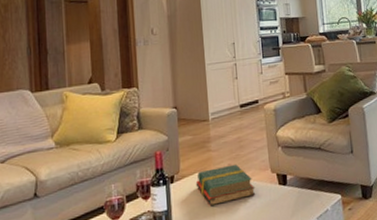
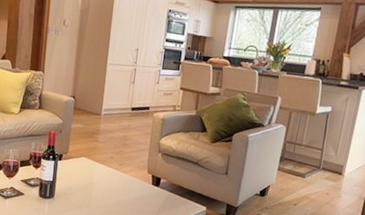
hardback book: present [195,164,256,207] -> none [80,157,131,189]

